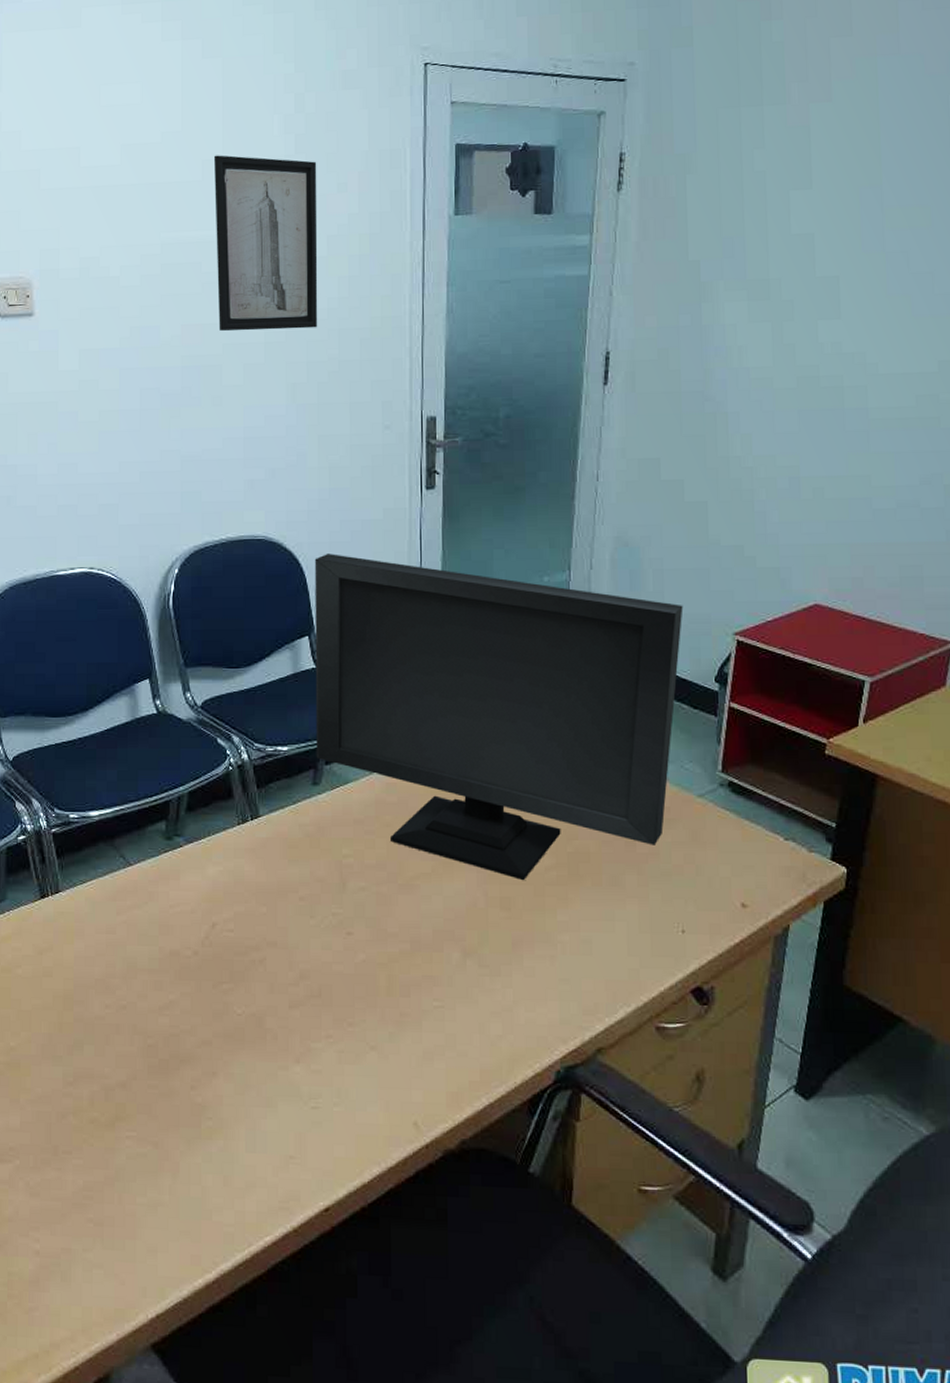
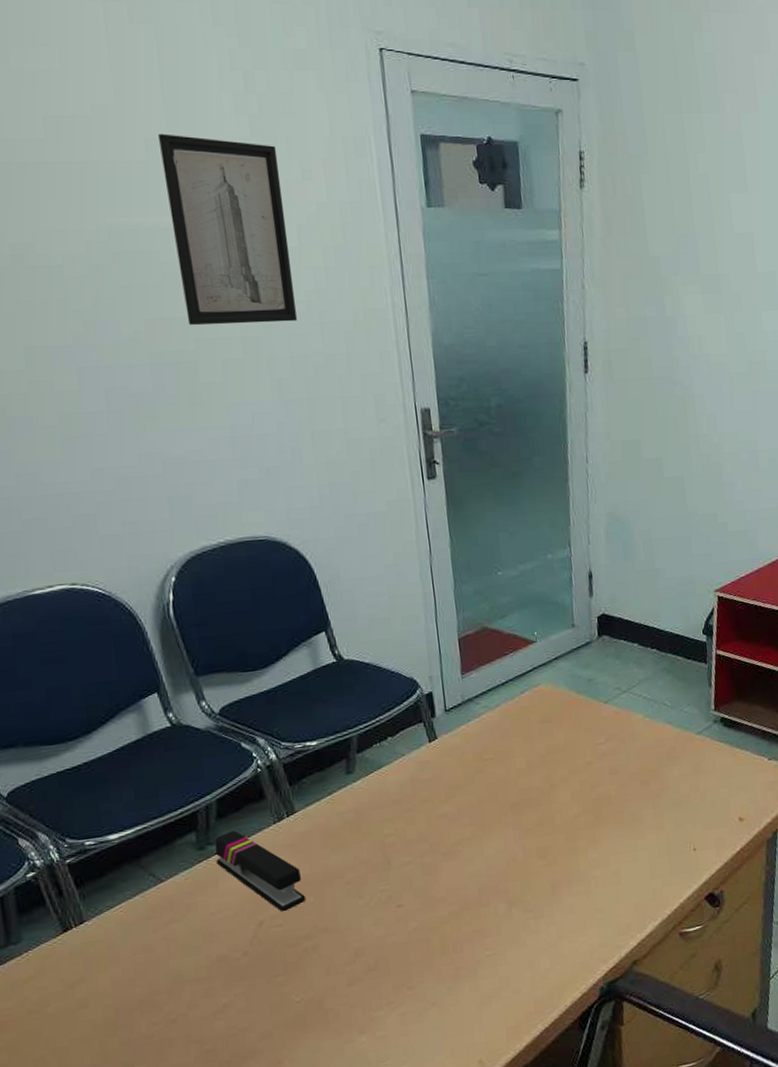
stapler: none [180,825,259,917] -> present [214,830,306,912]
computer monitor: present [314,554,684,881] -> none [322,548,672,831]

